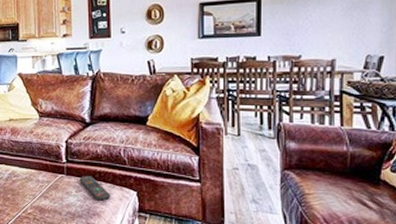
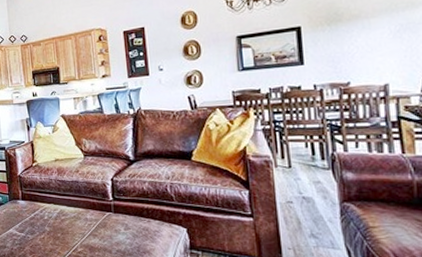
remote control: present [79,175,110,201] -> none [127,212,160,238]

